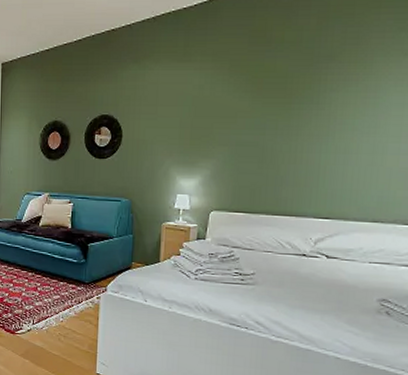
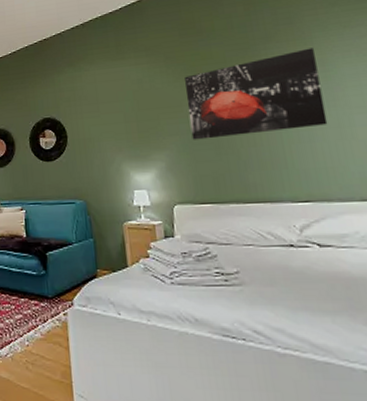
wall art: none [239,72,372,153] -> present [184,48,328,140]

